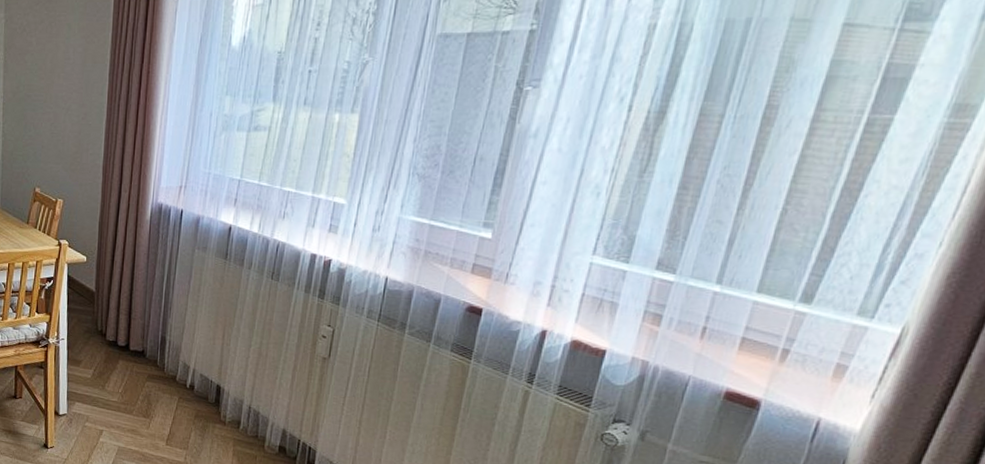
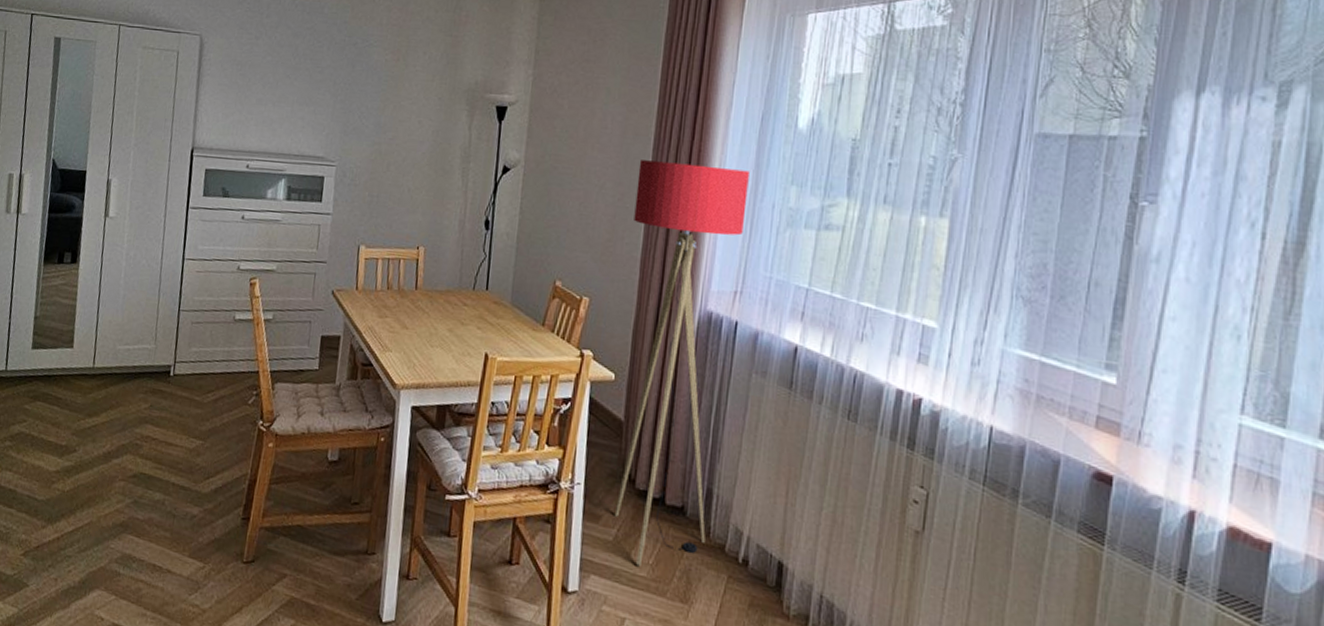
floor lamp: none [91,84,191,395] -> present [614,160,749,567]

